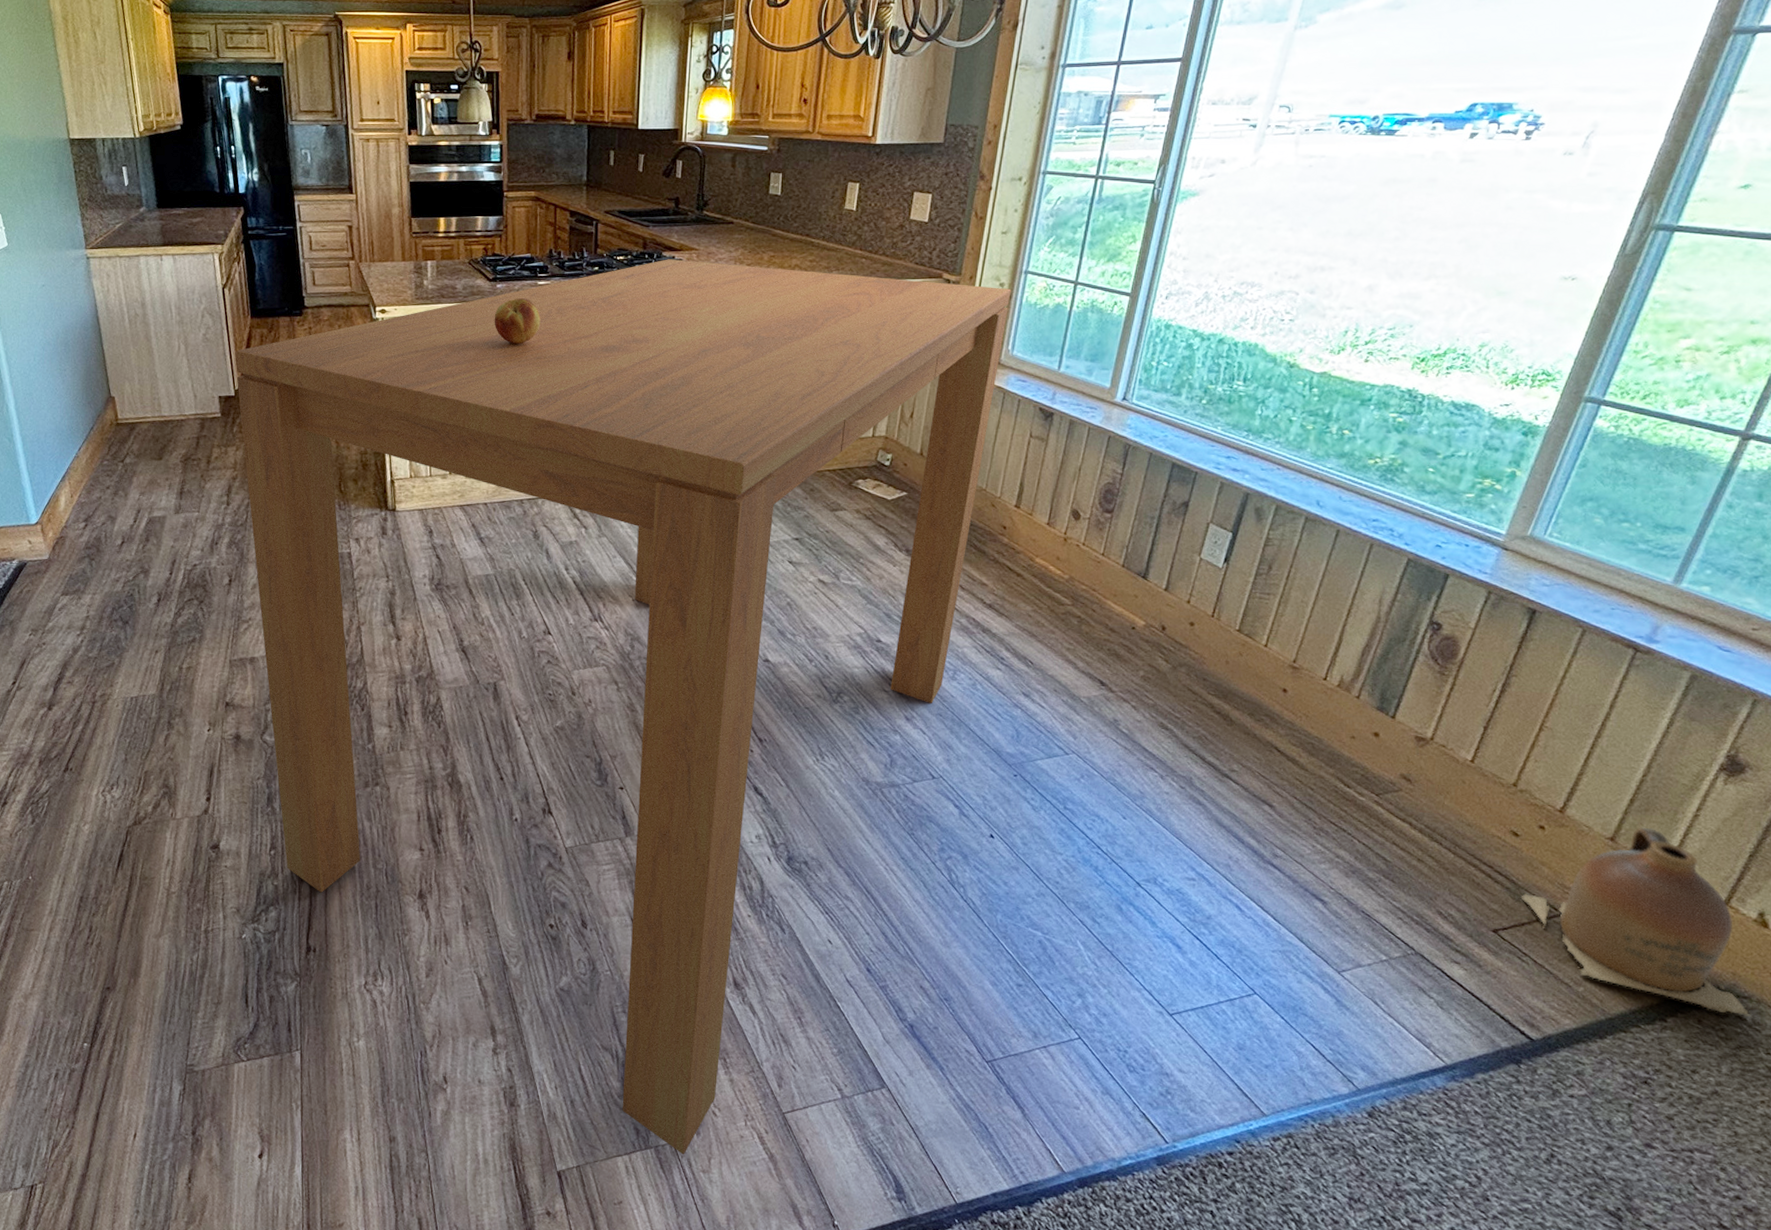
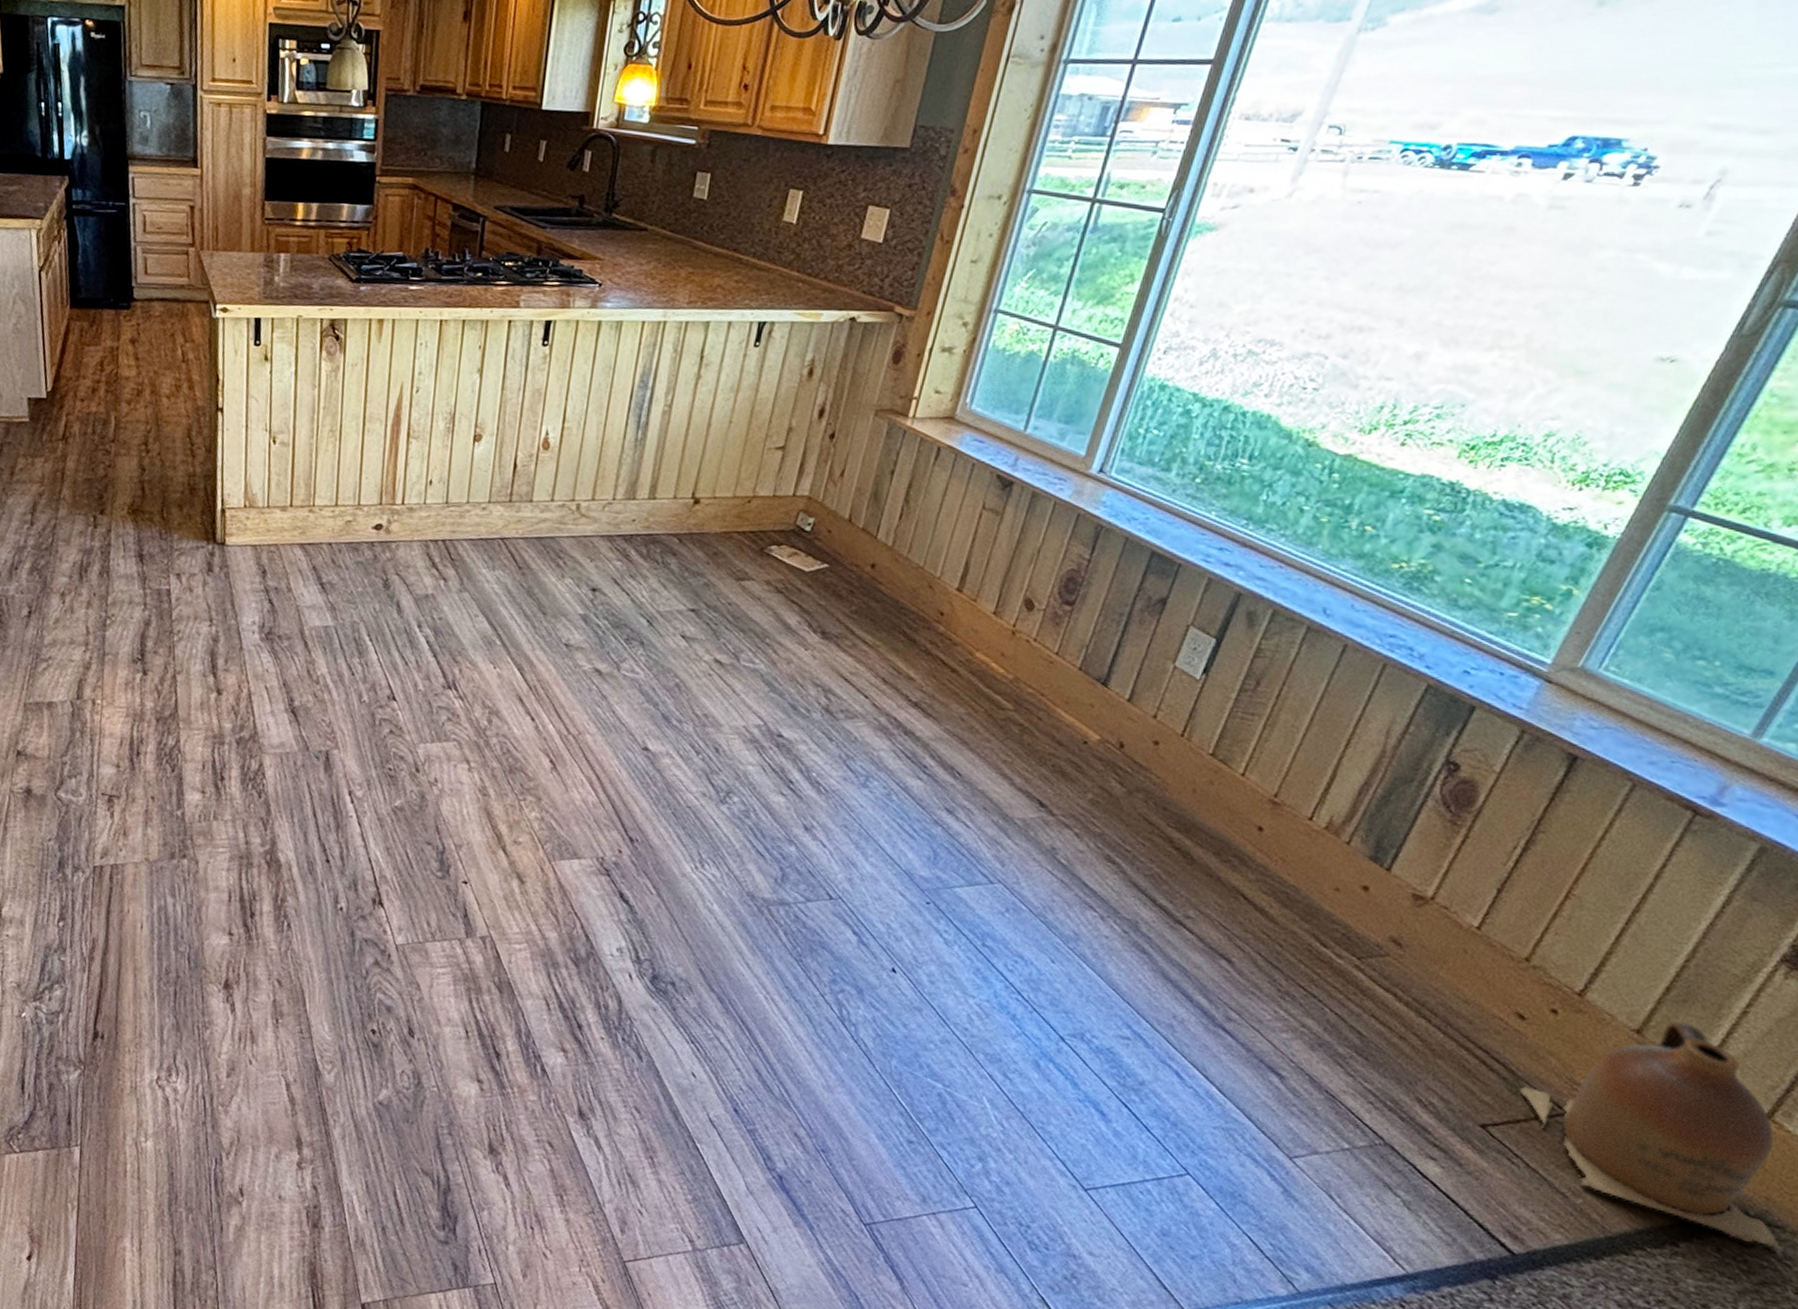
dining table: present [235,259,1011,1155] -> none [49,268,976,1298]
fruit: present [494,298,541,344] -> none [354,304,410,359]

